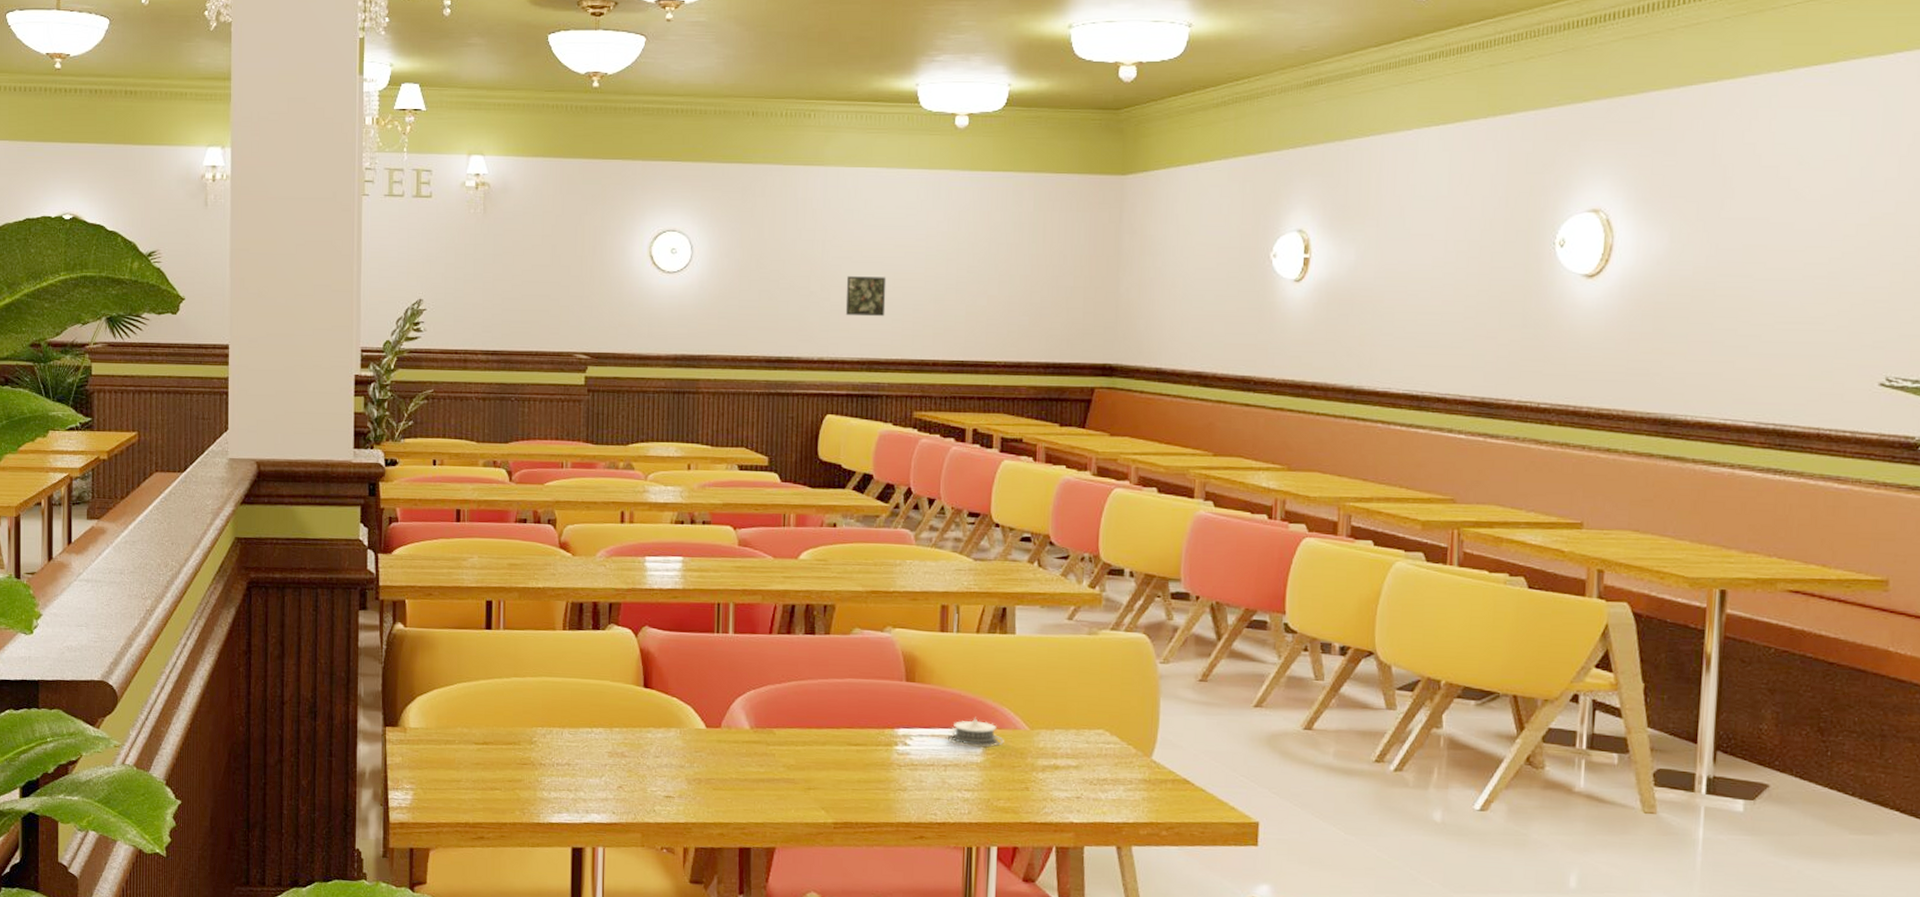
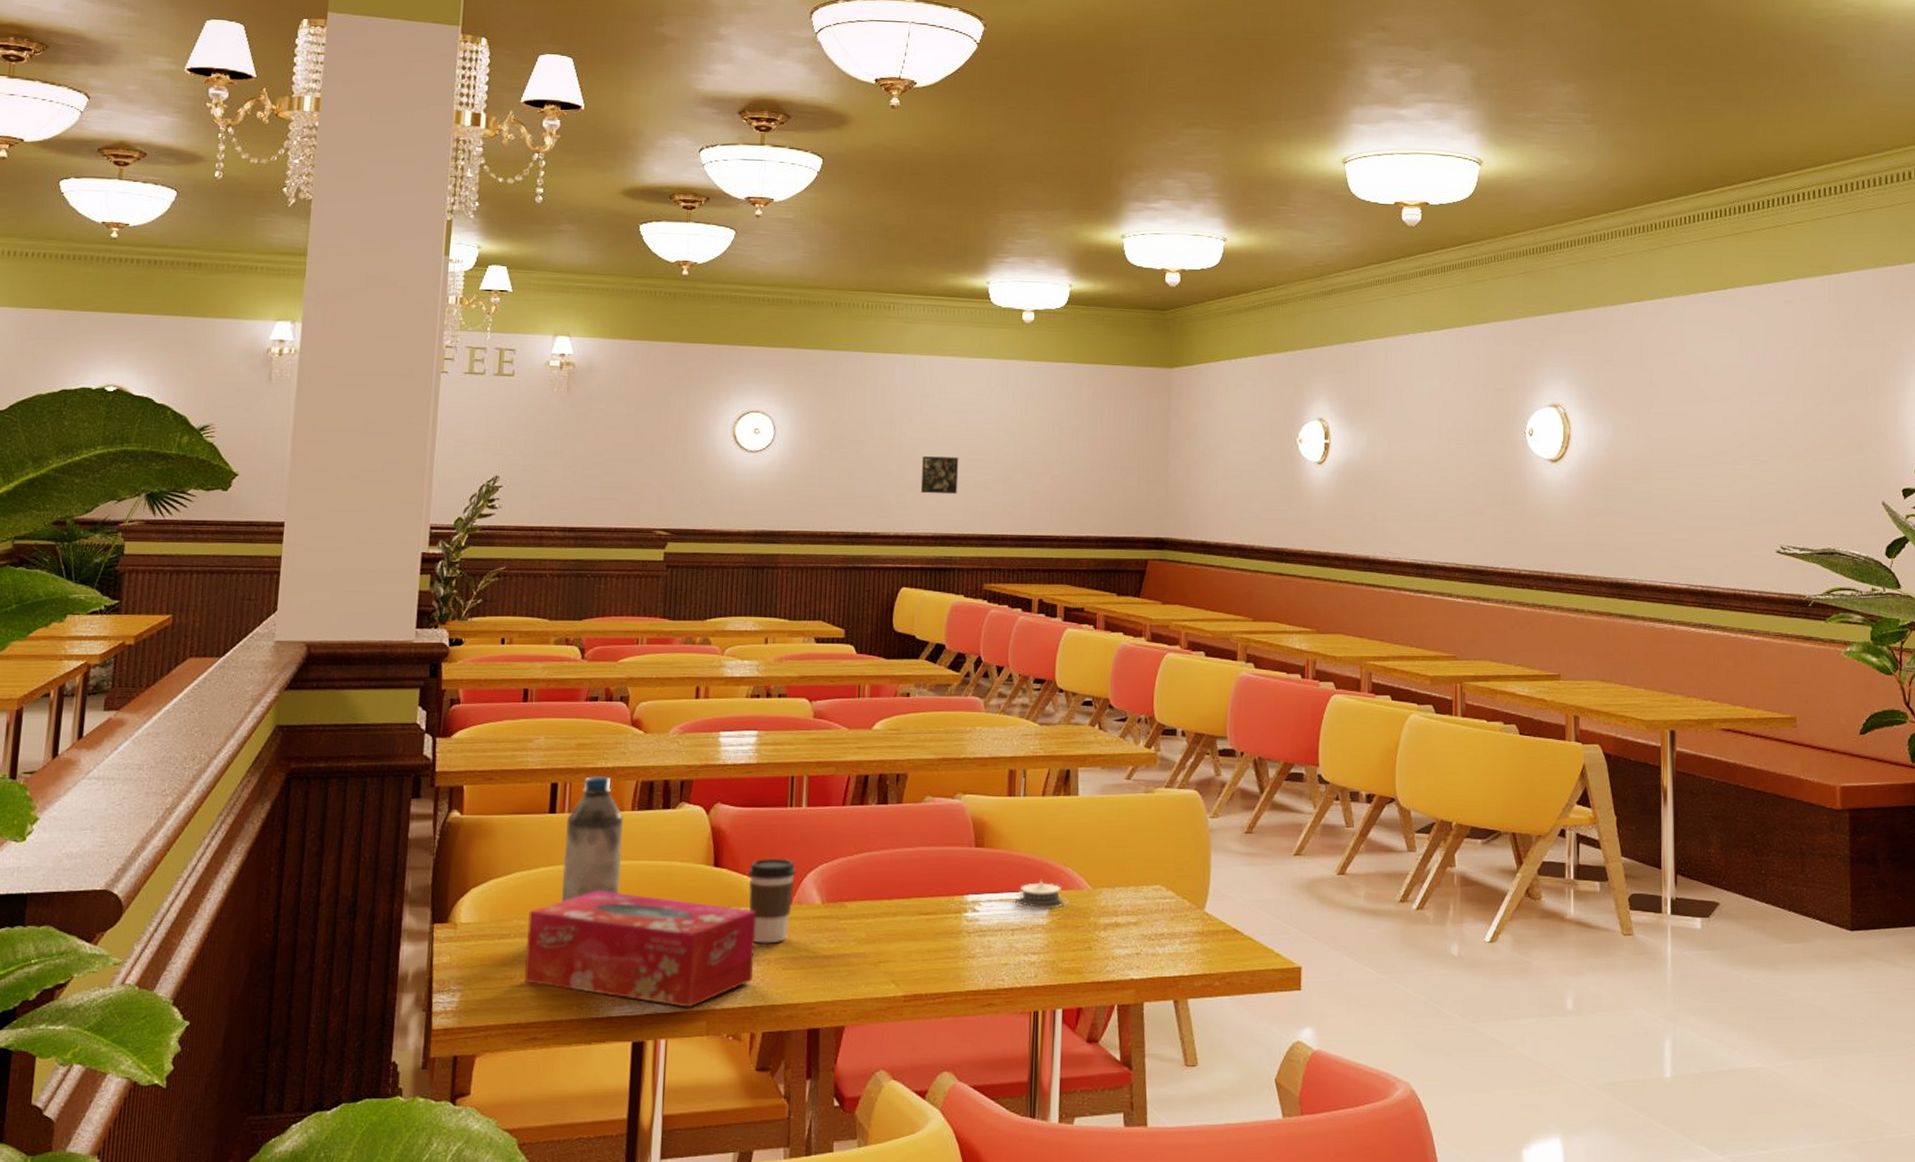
tissue box: none [469,704,687,820] -> present [523,890,757,1008]
water bottle: none [500,594,556,714] -> present [561,775,623,903]
coffee cup: none [678,682,725,764] -> present [749,858,797,944]

